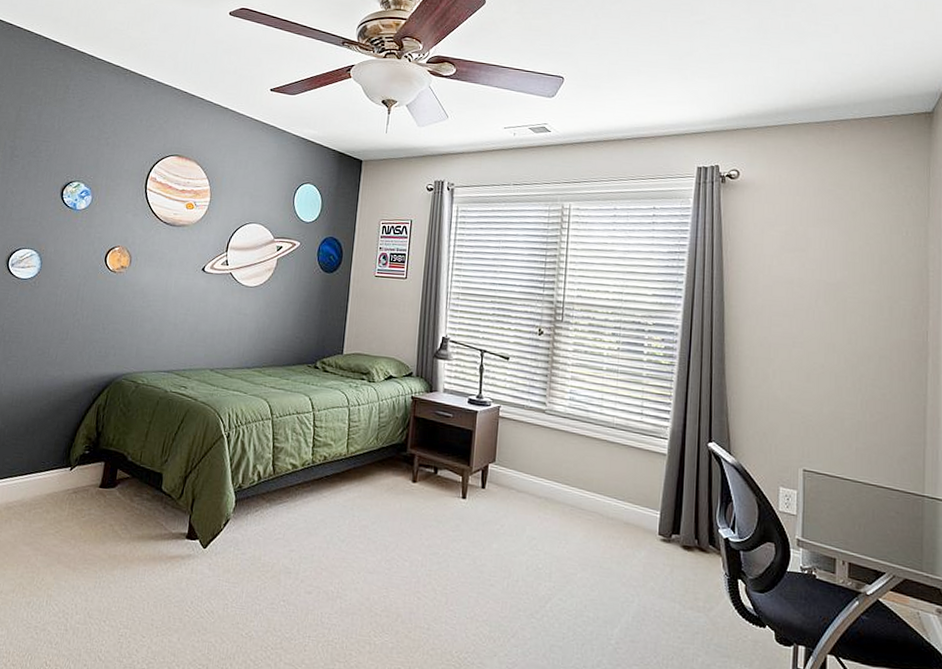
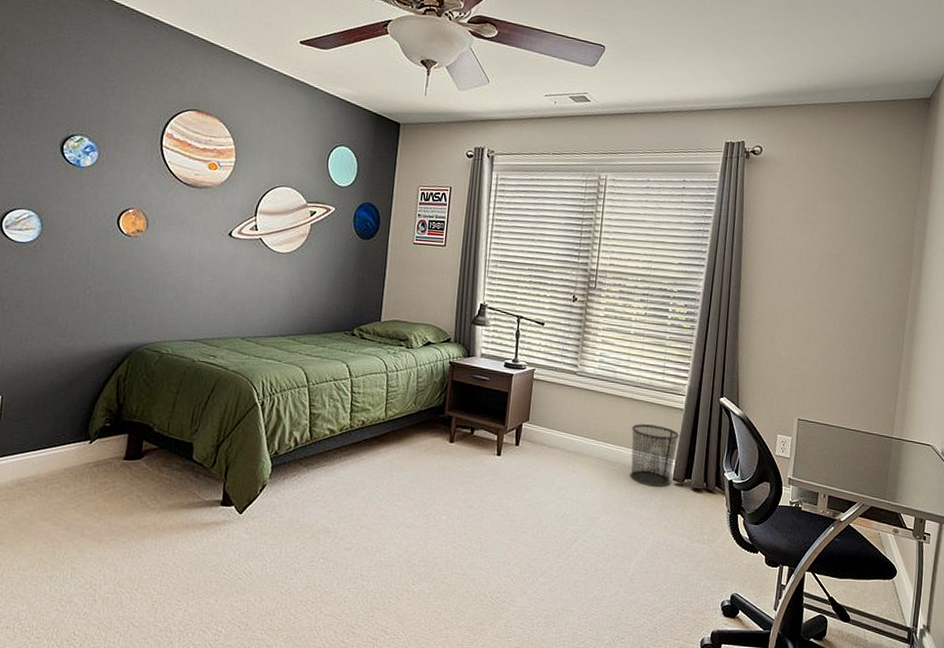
waste bin: none [608,469,663,543] -> present [630,424,680,487]

